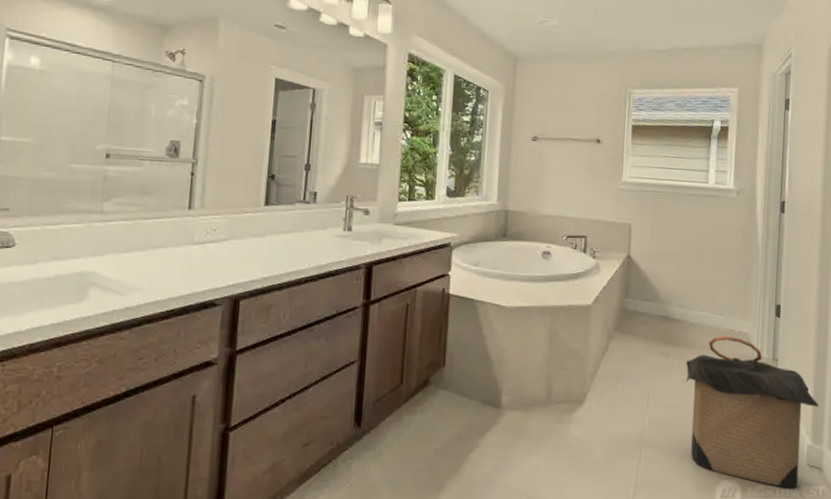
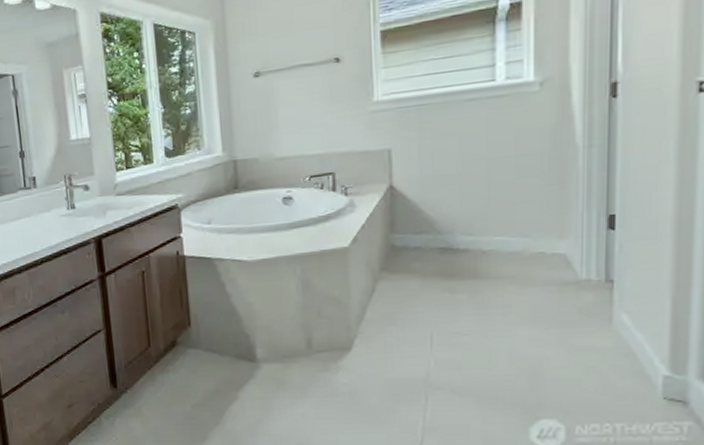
laundry hamper: present [686,335,819,489] -> none [479,260,681,426]

